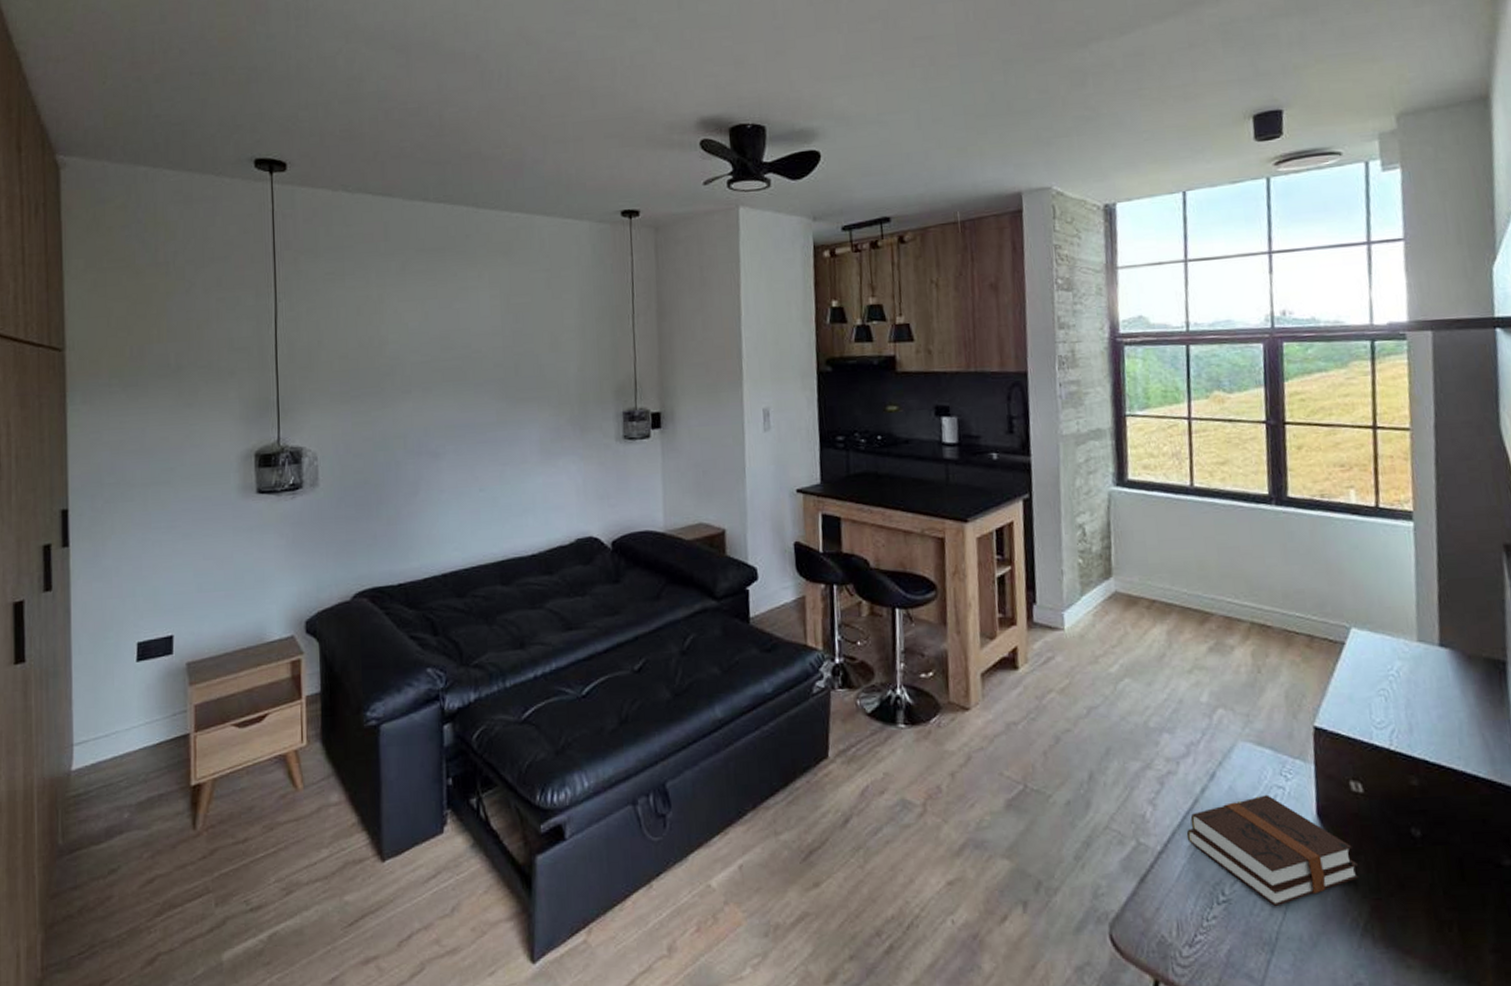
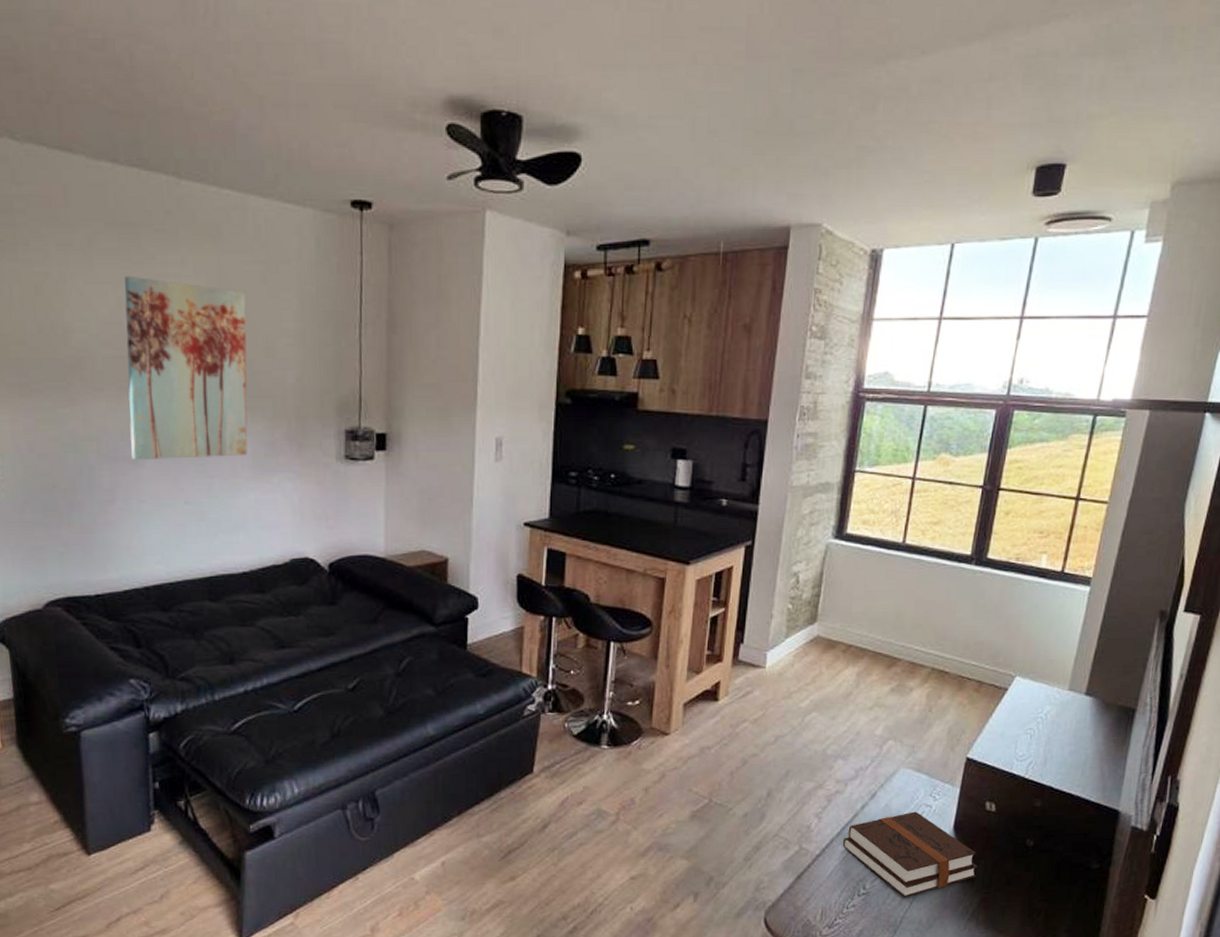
wall art: none [431,291,536,454] -> present [124,275,248,461]

